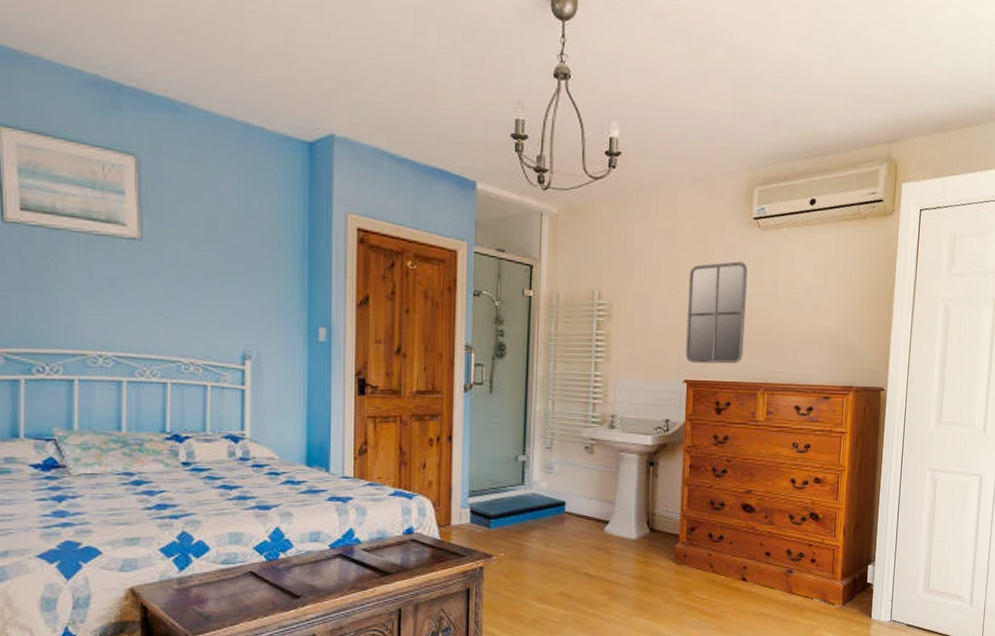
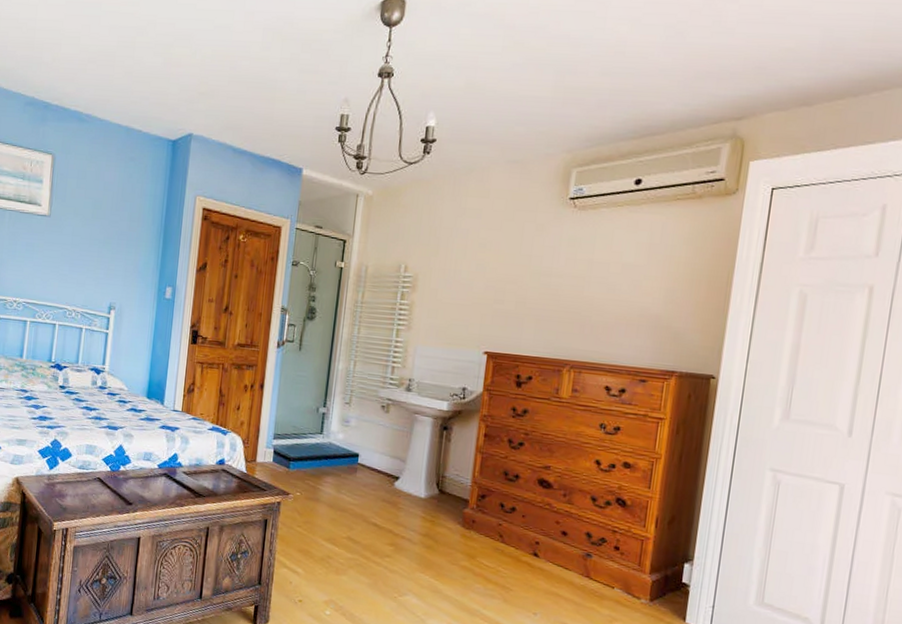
home mirror: present [685,261,748,364] -> none [487,240,560,340]

